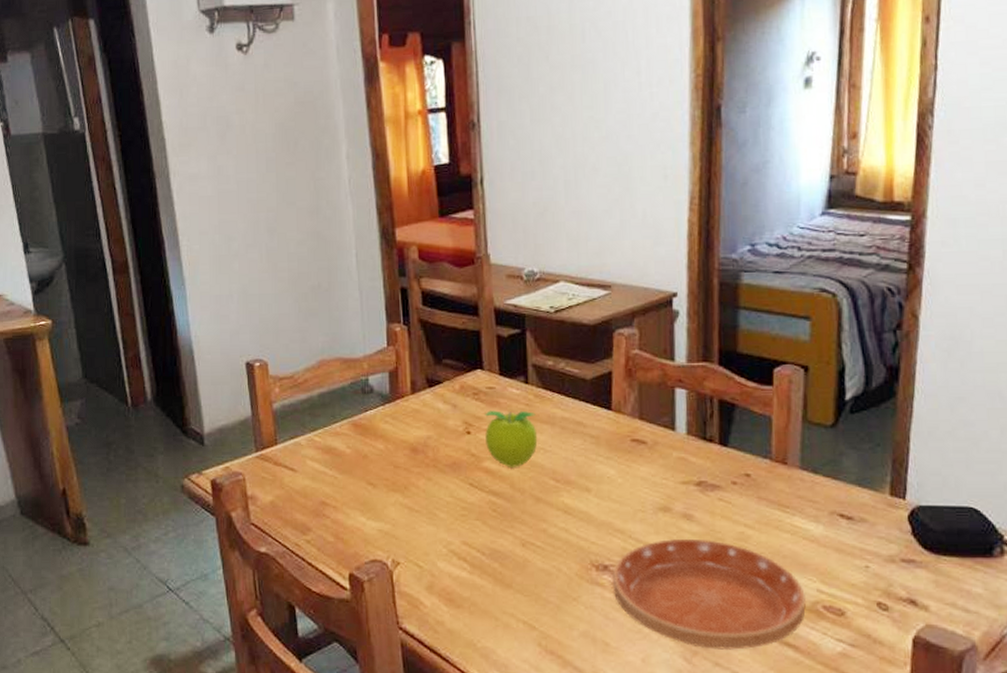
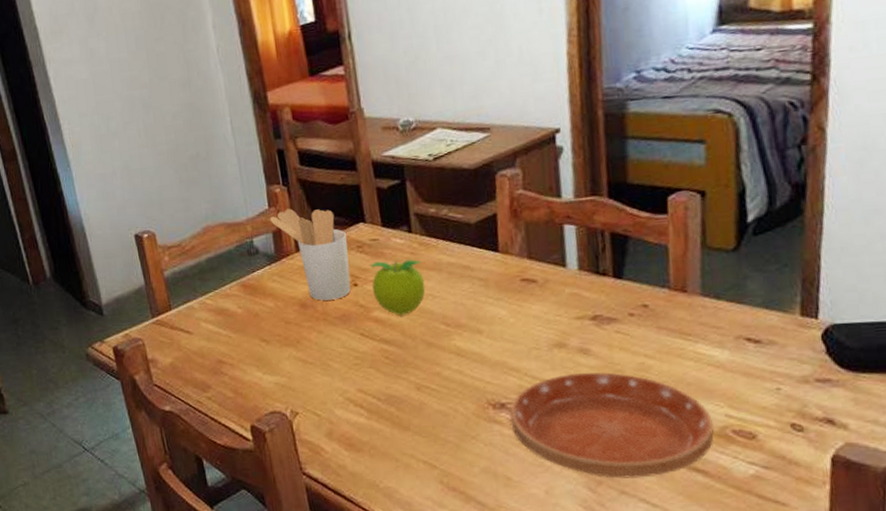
utensil holder: none [387,349,464,446] -> present [269,208,351,301]

